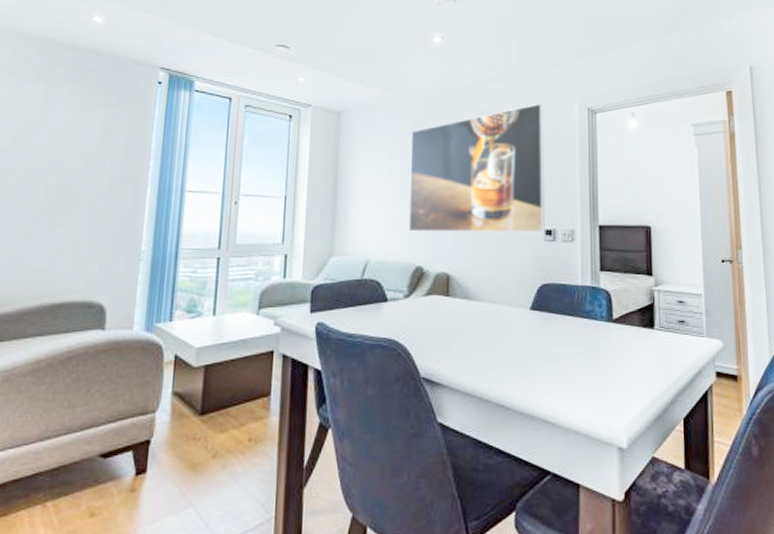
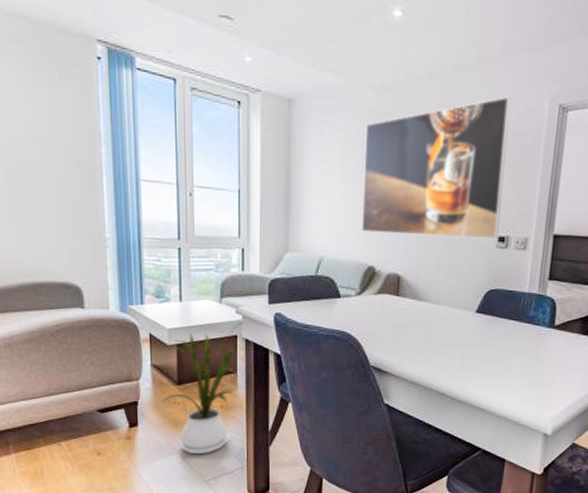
house plant: none [179,333,283,507] -> present [161,320,244,455]

